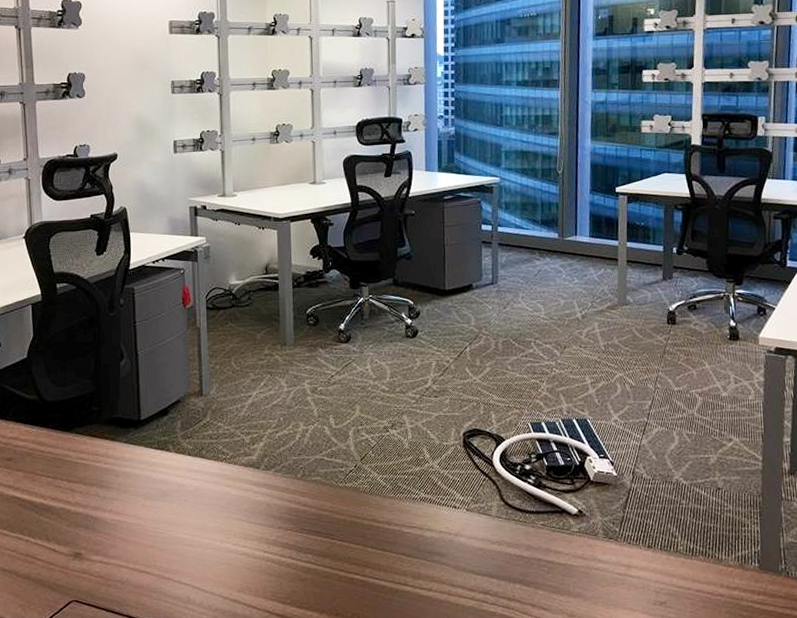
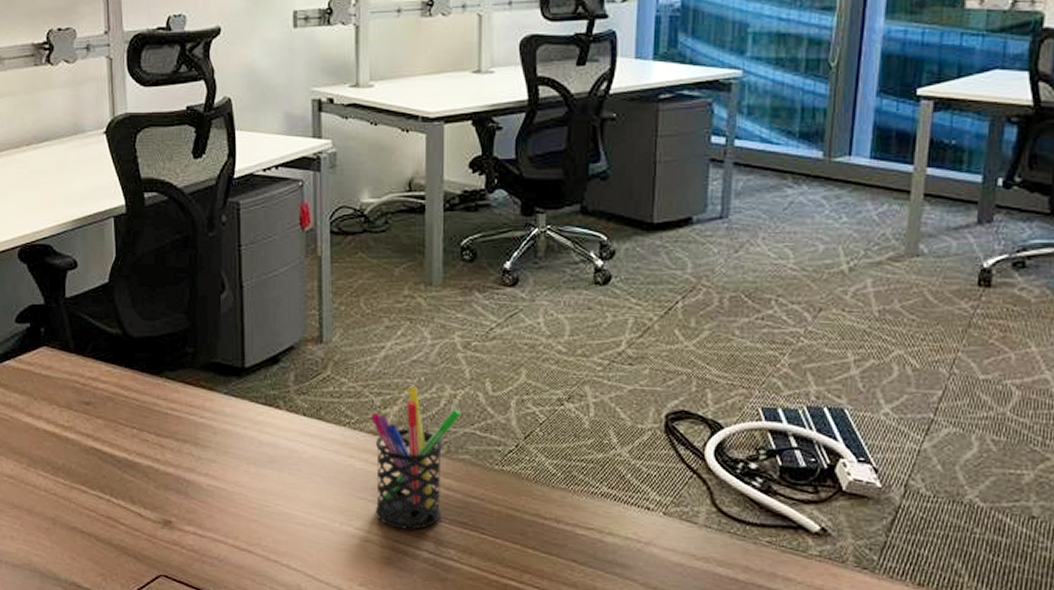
pen holder: none [242,426,312,542] -> present [370,387,461,530]

